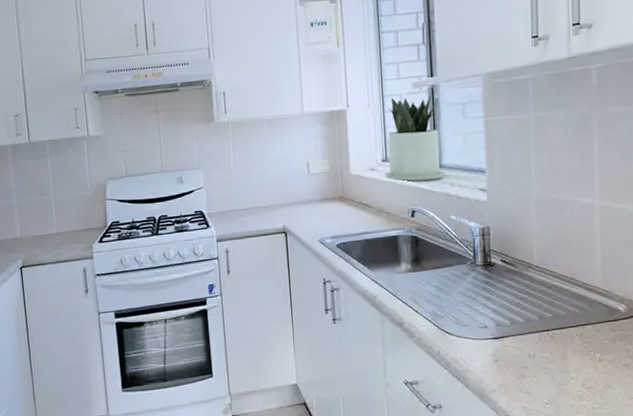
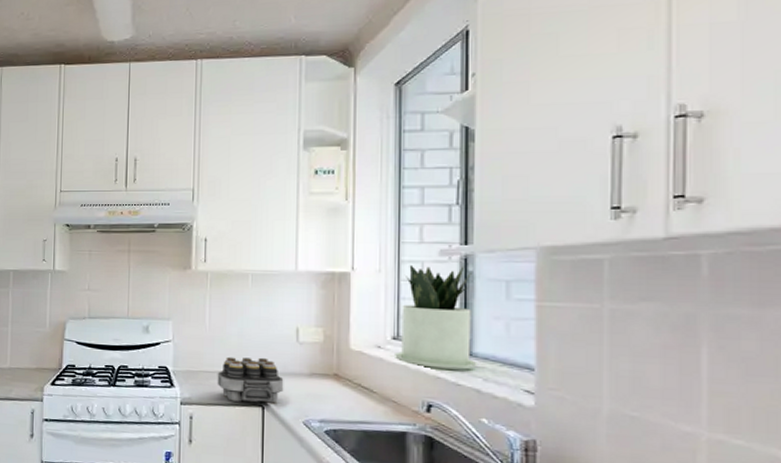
spice rack: none [245,191,301,232] -> present [217,356,284,403]

